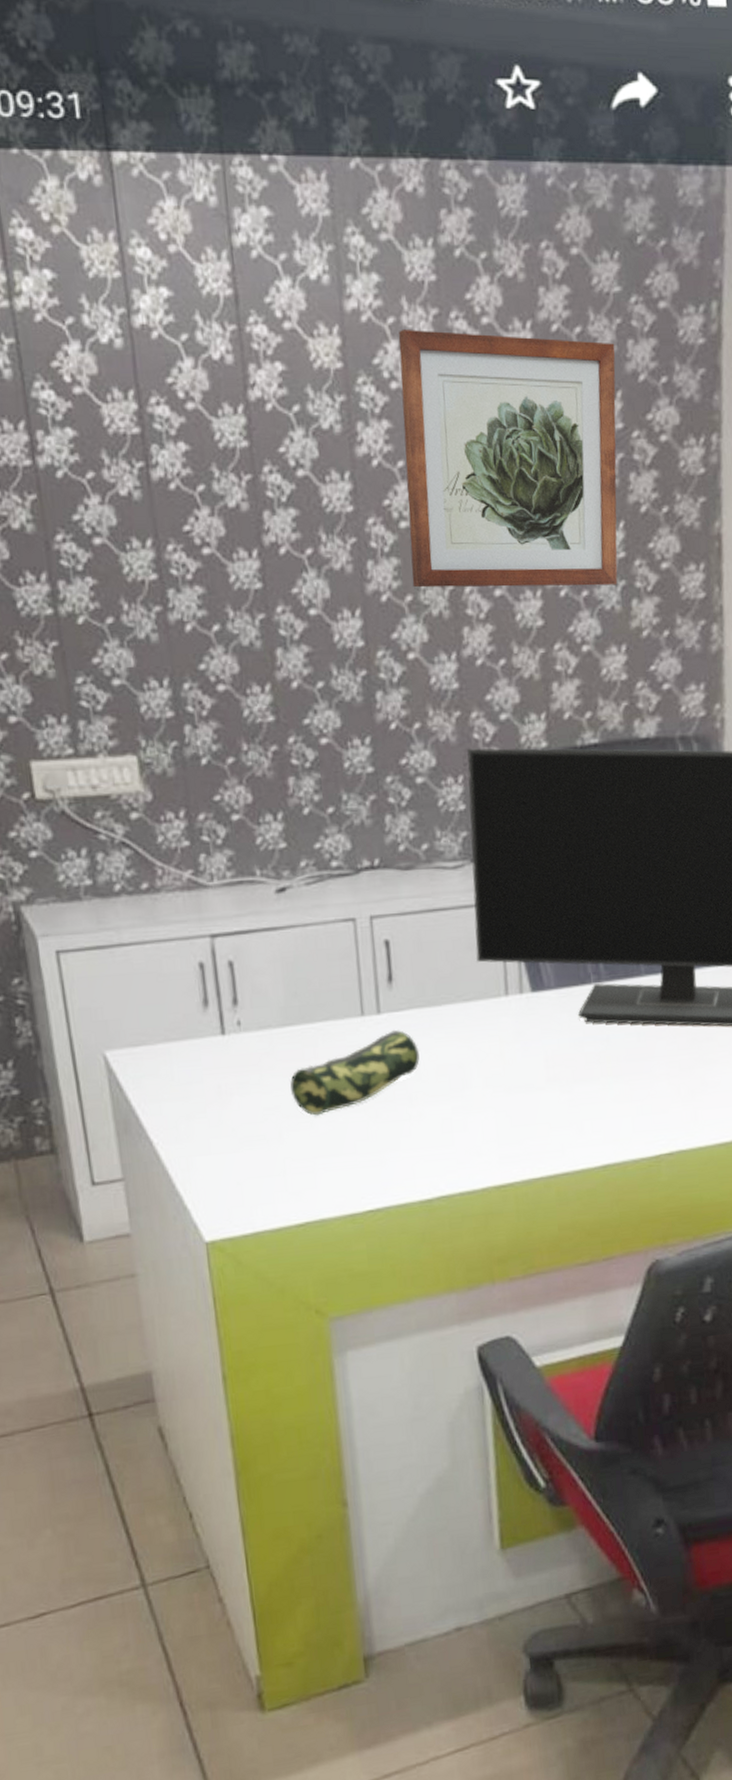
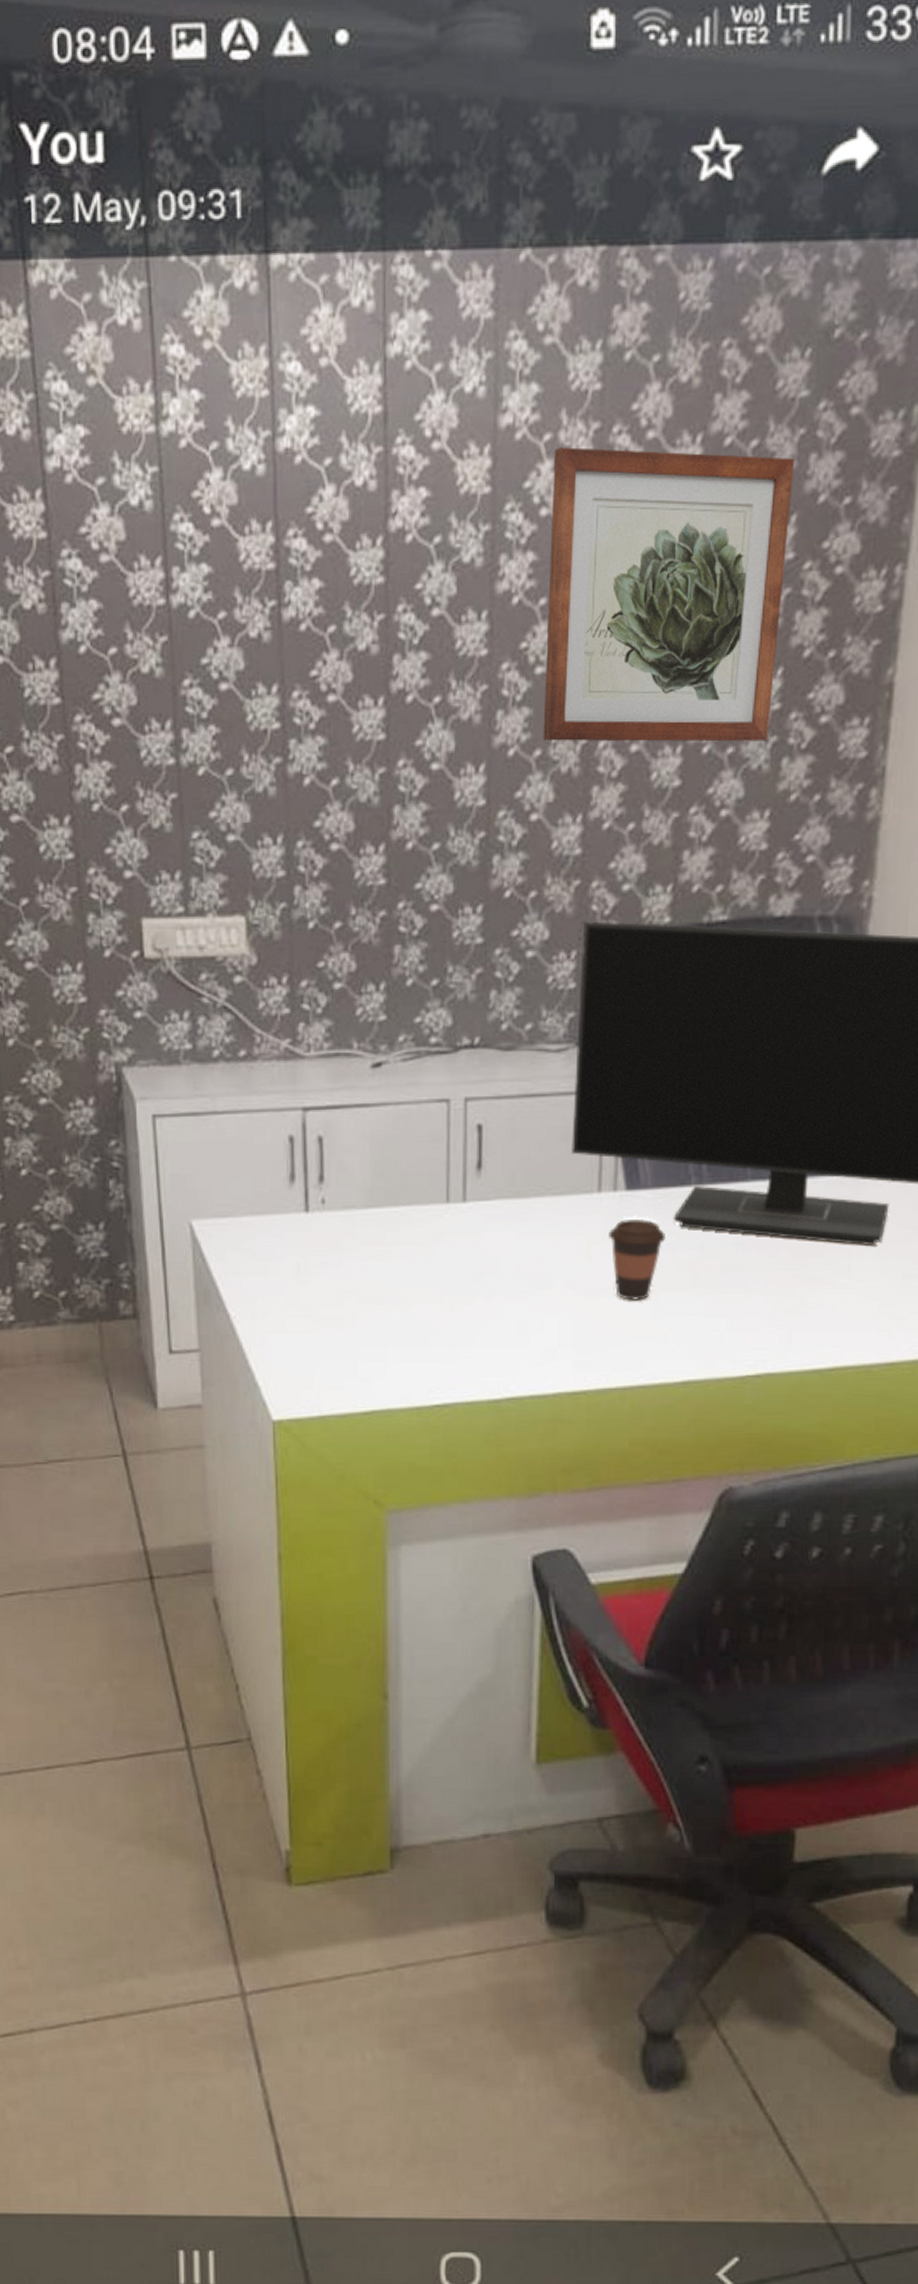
pencil case: present [290,1029,420,1116] -> none [369,1219,503,1303]
coffee cup: none [519,1018,573,1094] -> present [609,1219,665,1300]

